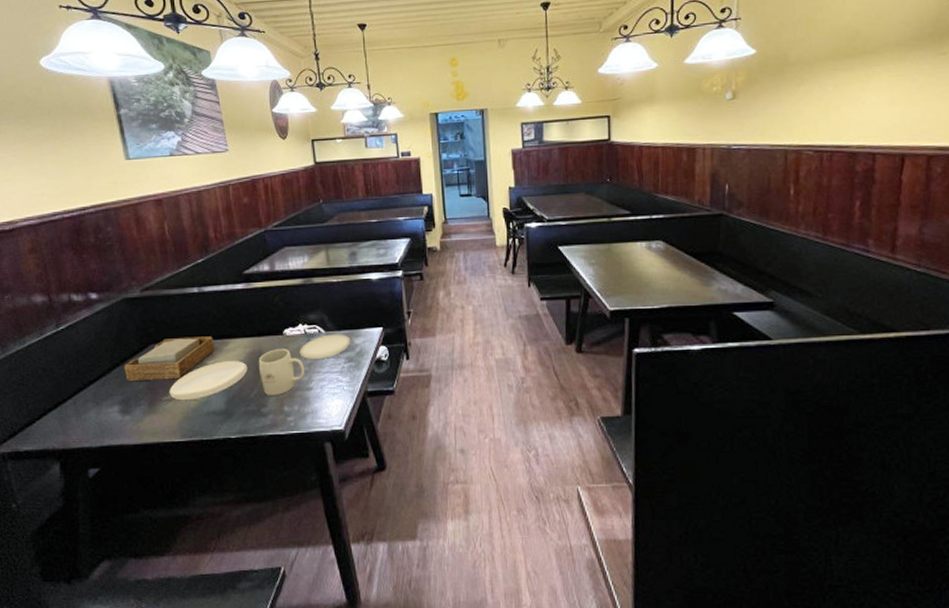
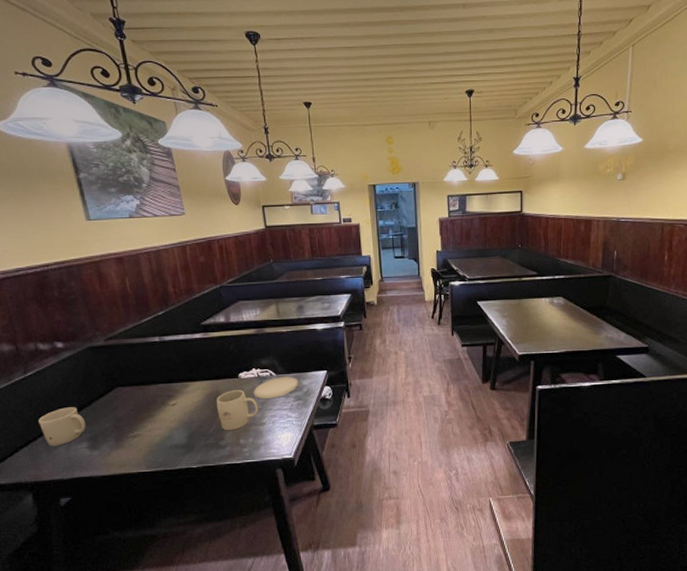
mug: none [69,365,118,410] -> present [38,407,86,446]
napkin holder: present [124,336,215,382] -> none [91,380,176,421]
plate: present [169,361,248,401] -> none [134,401,207,437]

